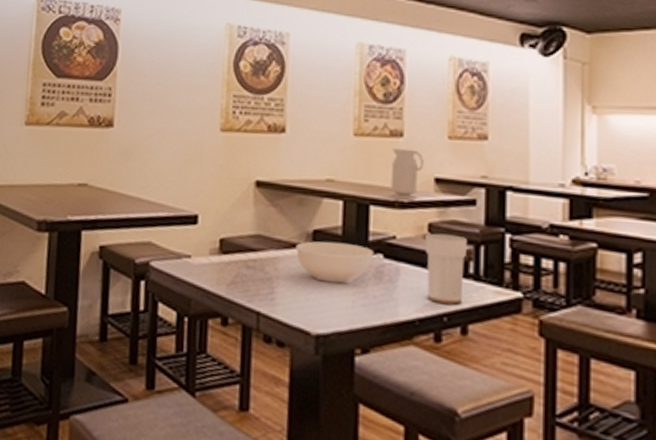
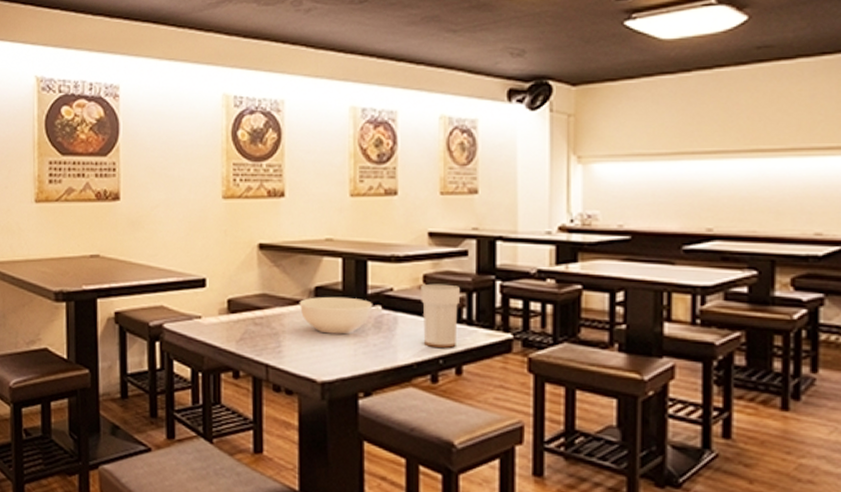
water jug: present [390,148,424,200] -> none [386,206,418,254]

